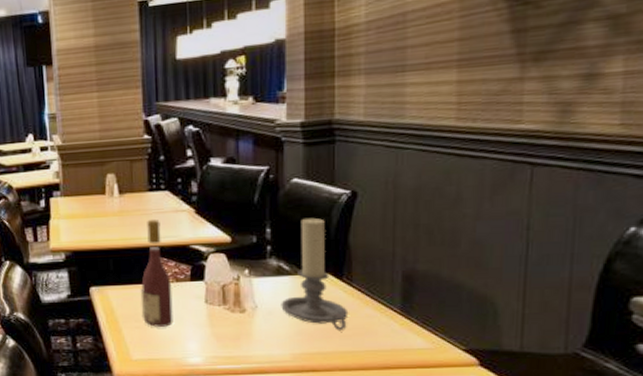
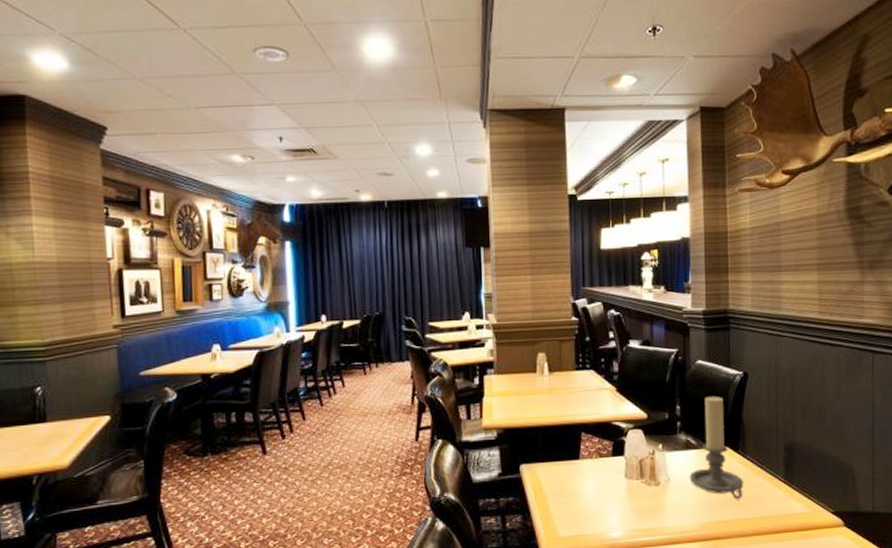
wine bottle: present [140,219,173,327] -> none [567,396,597,503]

